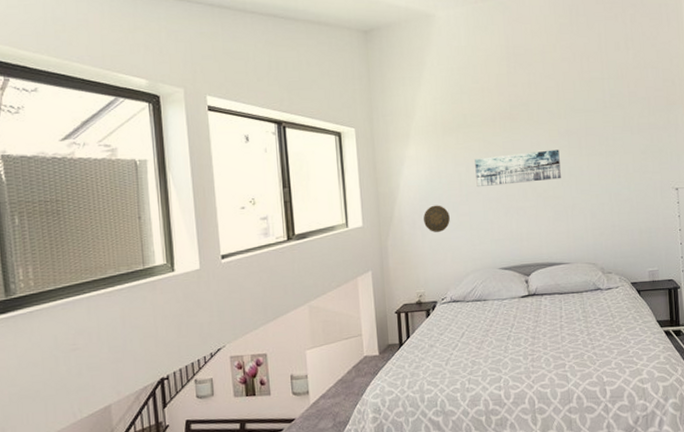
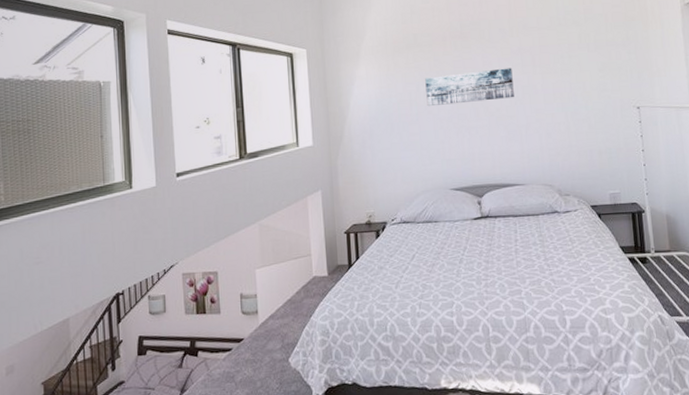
decorative plate: present [423,205,450,233] -> none [373,124,400,153]

